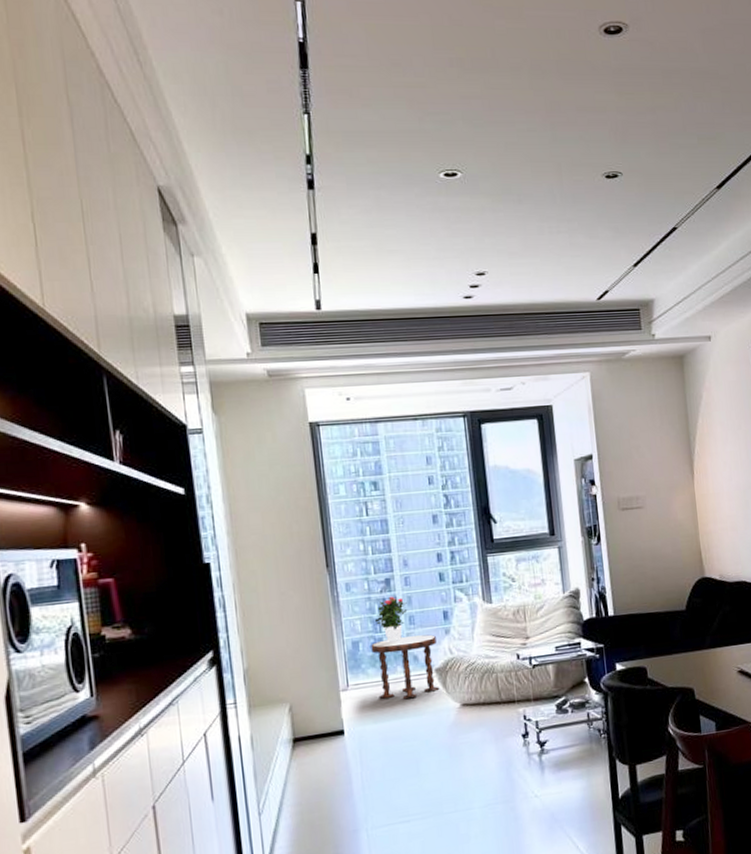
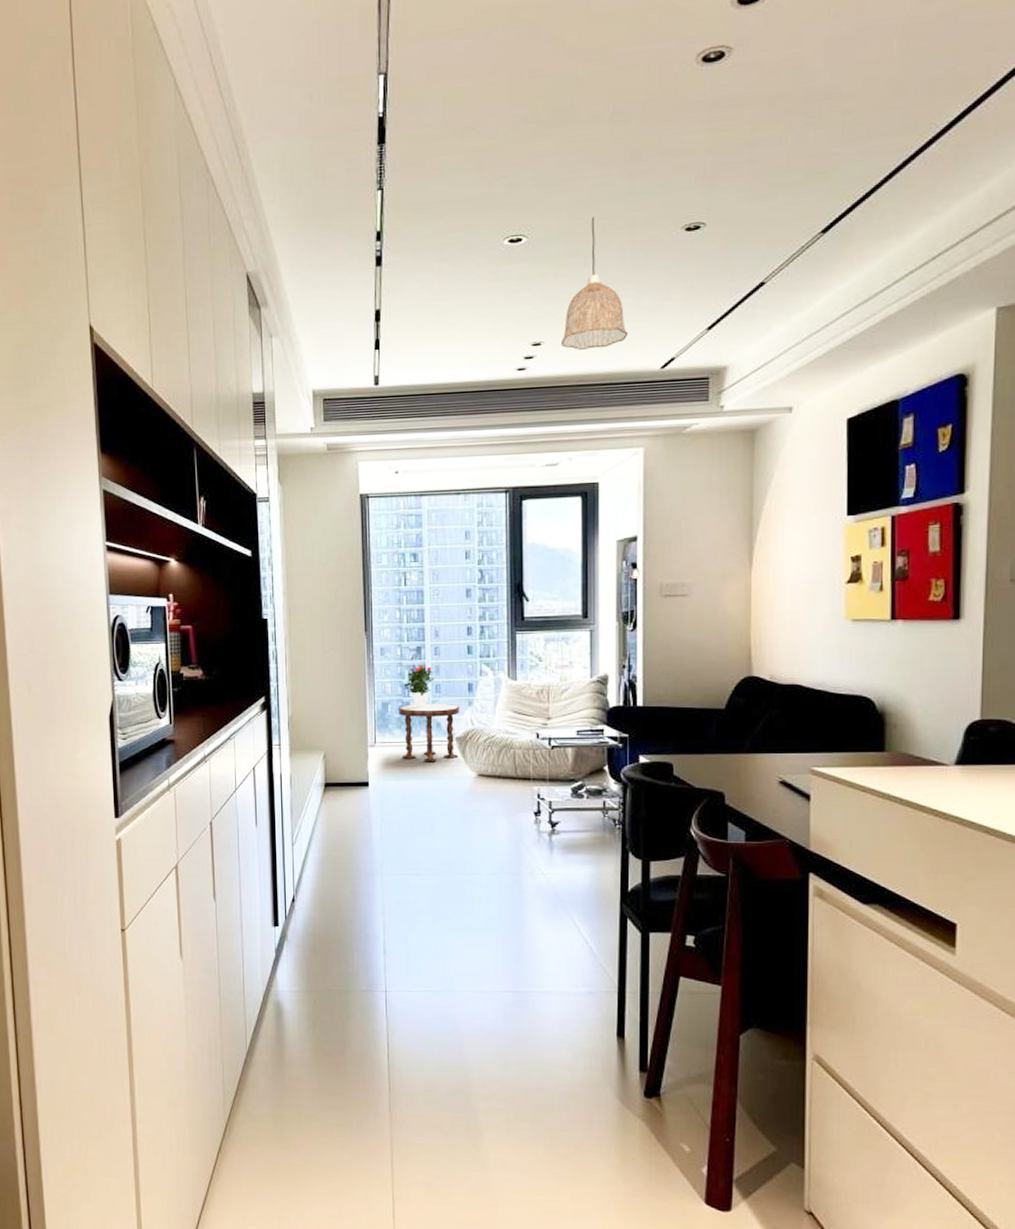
pendant lamp: none [504,159,565,280] -> present [561,217,628,350]

